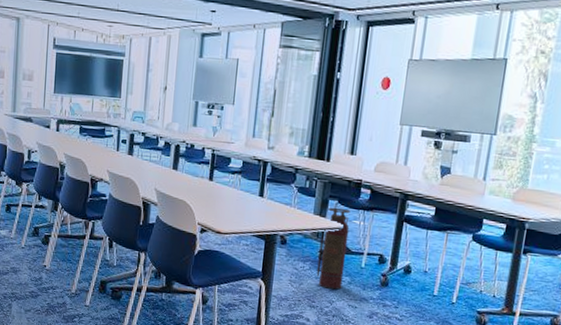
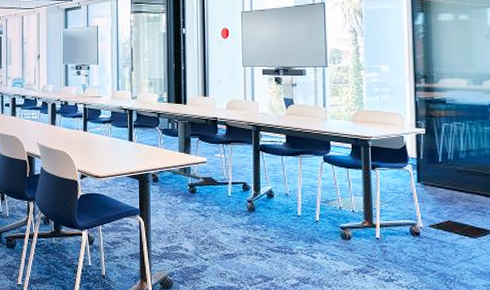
fire extinguisher: present [316,207,350,290] -> none [188,144,213,219]

